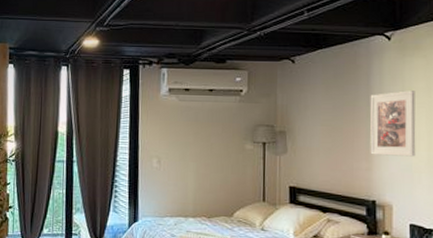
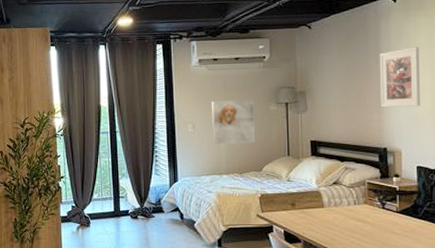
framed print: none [179,134,228,185] -> present [212,99,256,145]

